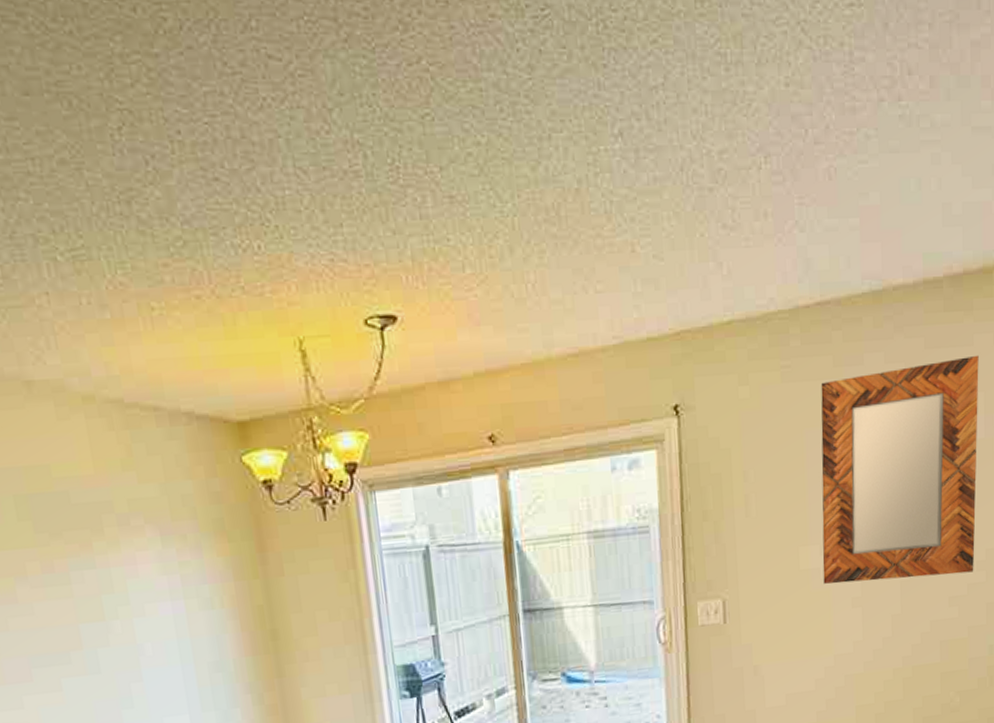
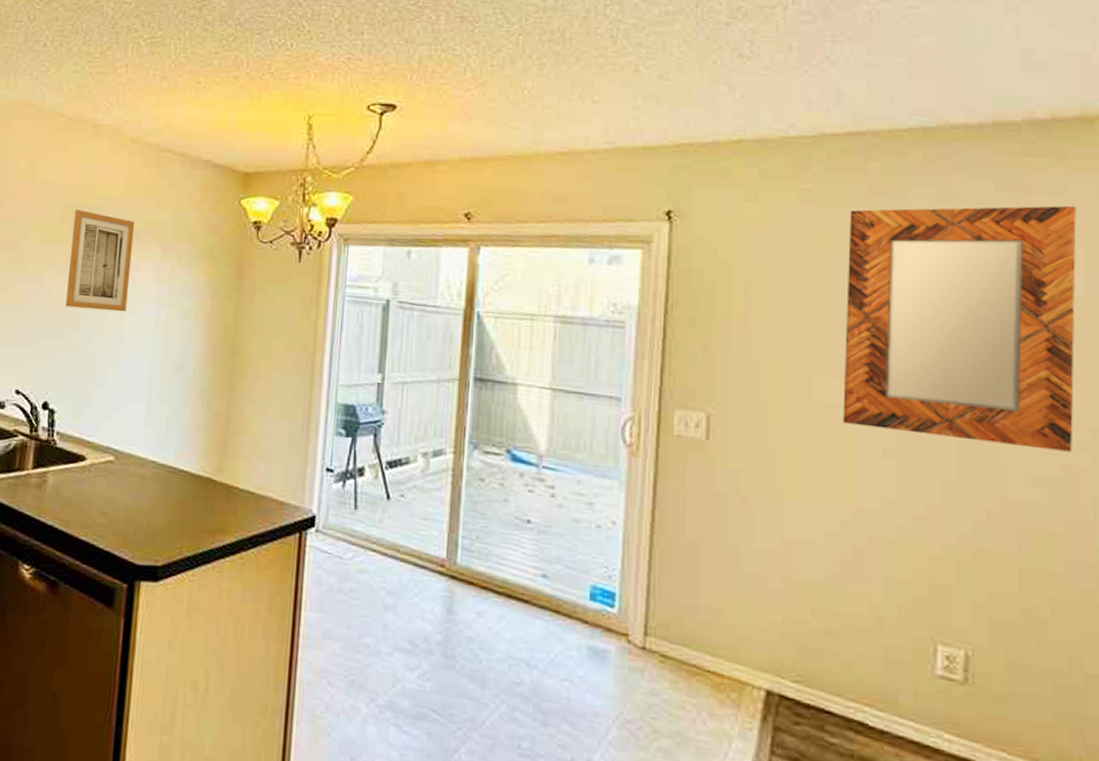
wall art: none [31,499,136,625] -> present [65,209,135,312]

